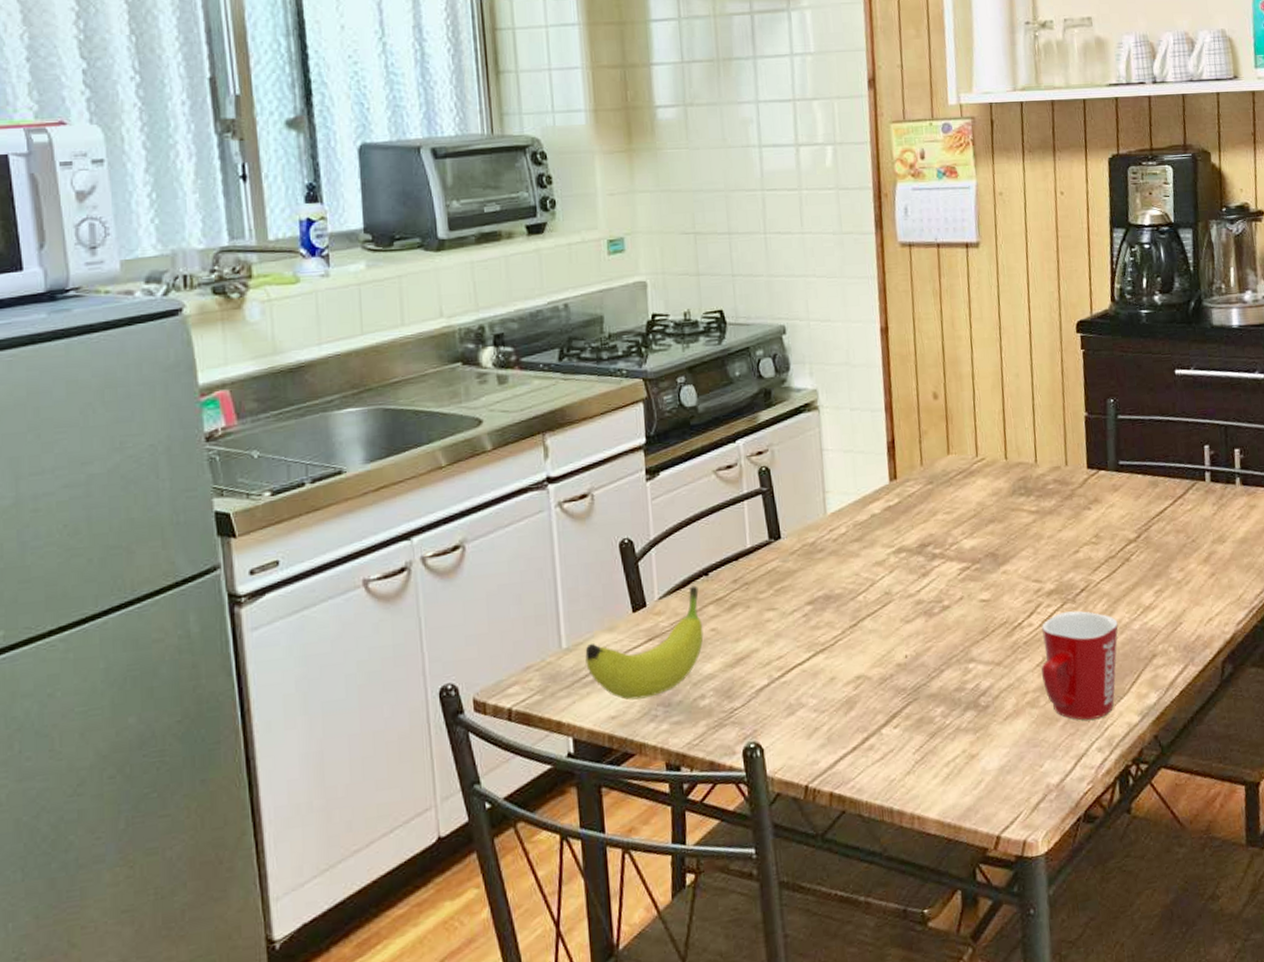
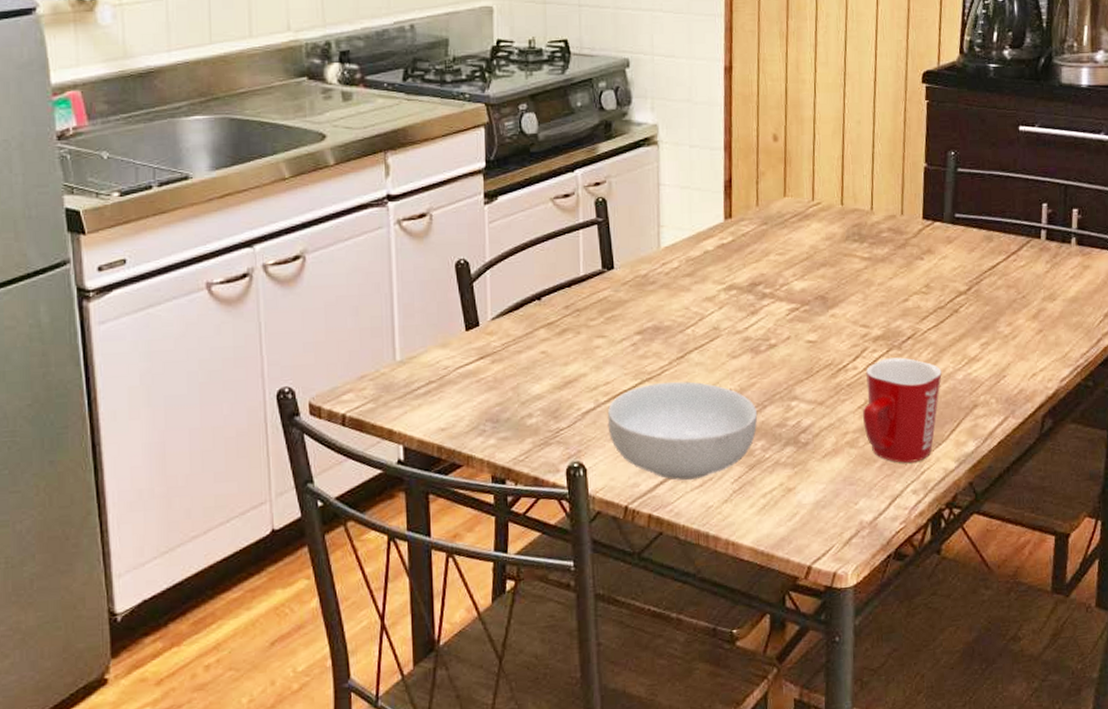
fruit: present [585,585,704,700] -> none [418,309,534,414]
cereal bowl: none [781,650,936,755] -> present [607,381,758,481]

